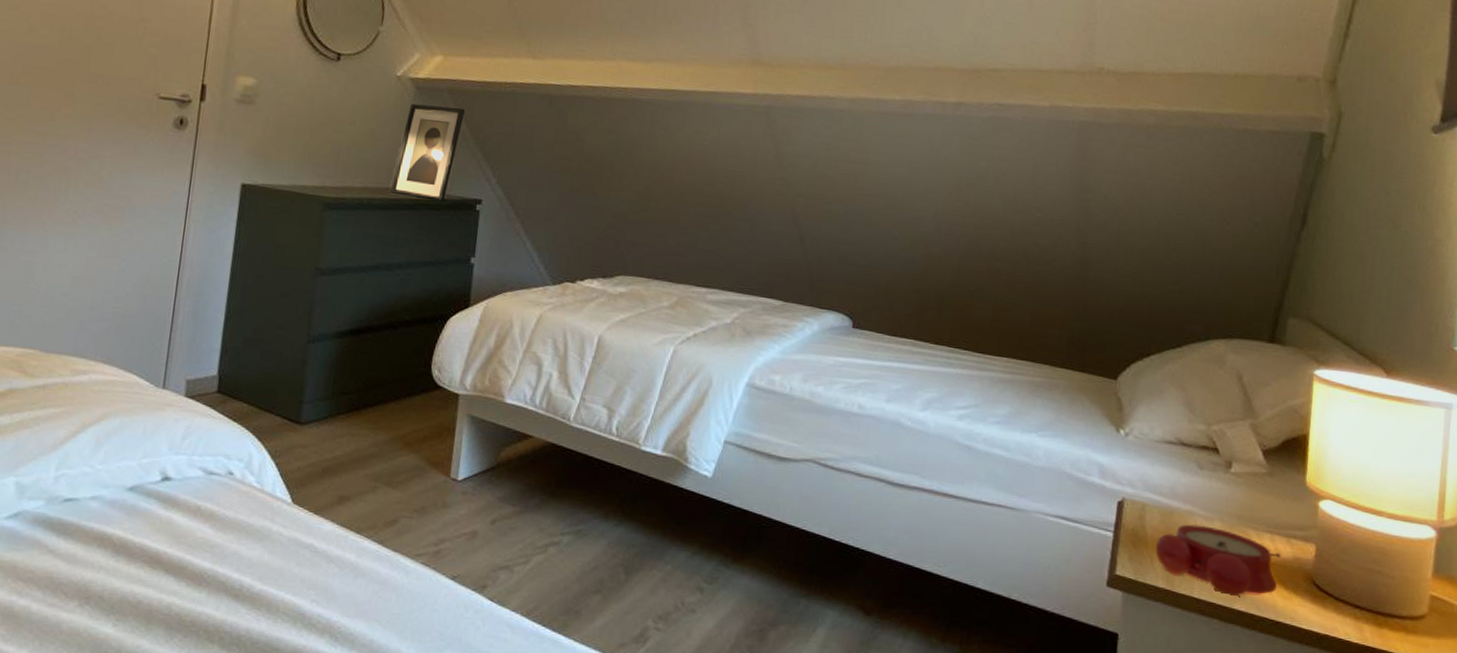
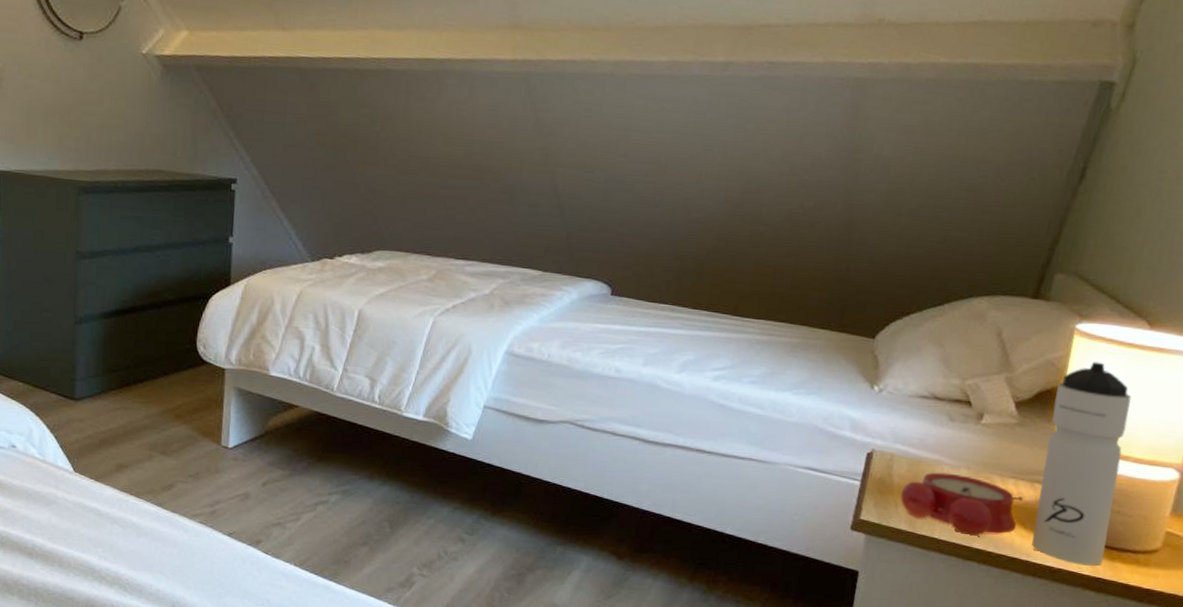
picture frame: present [389,103,466,202] -> none [143,82,215,182]
water bottle: none [1294,409,1378,633] -> present [1031,361,1131,566]

